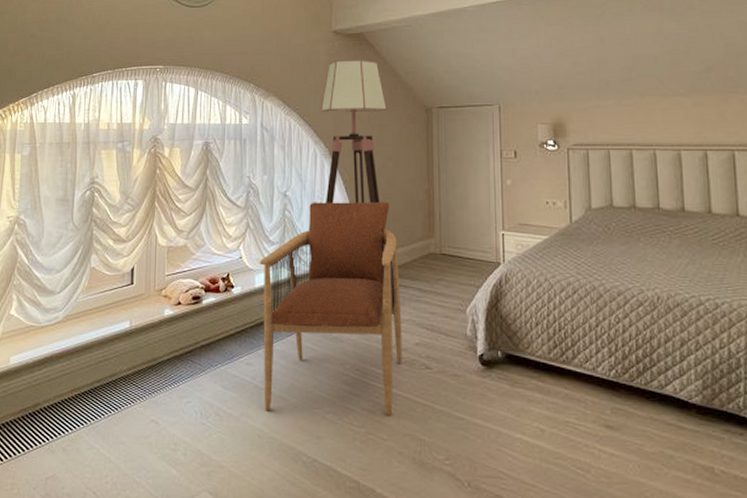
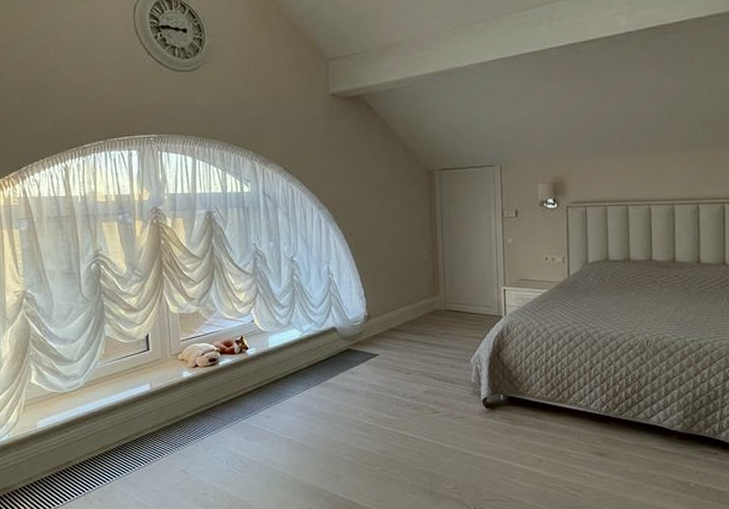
armchair: present [259,202,402,416] -> none [271,264,412,457]
floor lamp: present [320,59,387,280] -> none [322,122,392,337]

